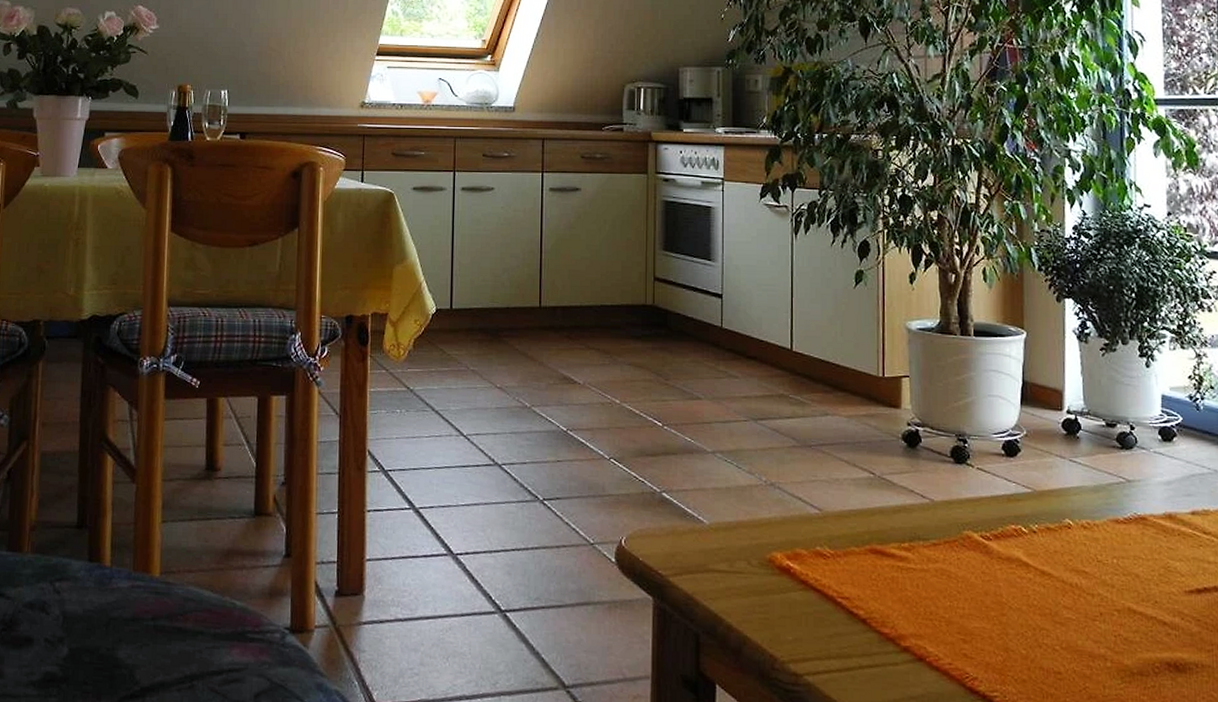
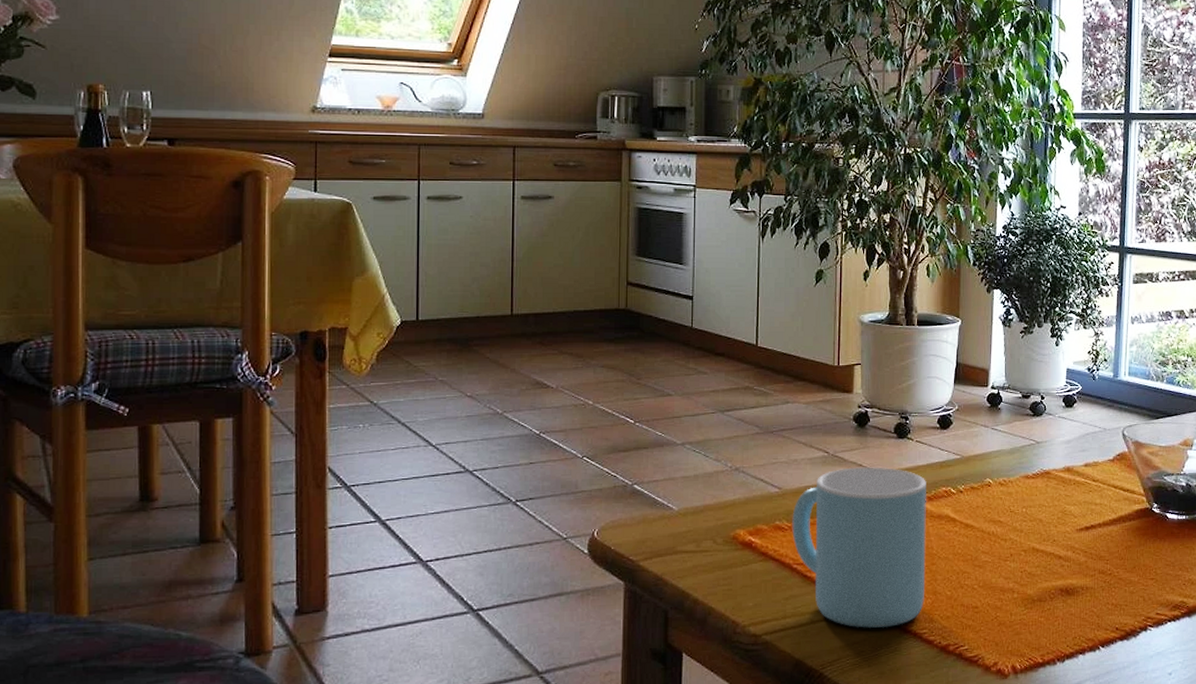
mug: none [835,493,994,685] -> present [792,467,927,628]

